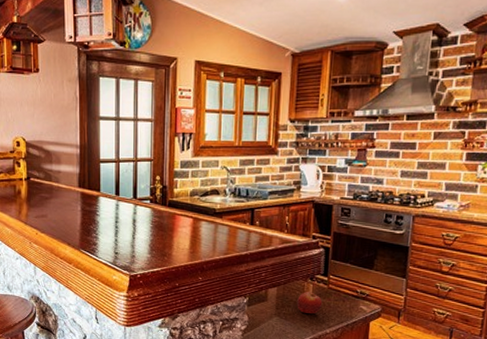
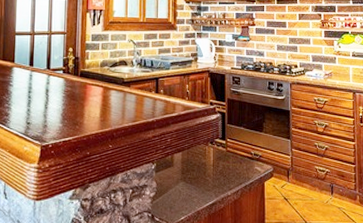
fruit: present [297,292,323,314] -> none [200,155,223,176]

